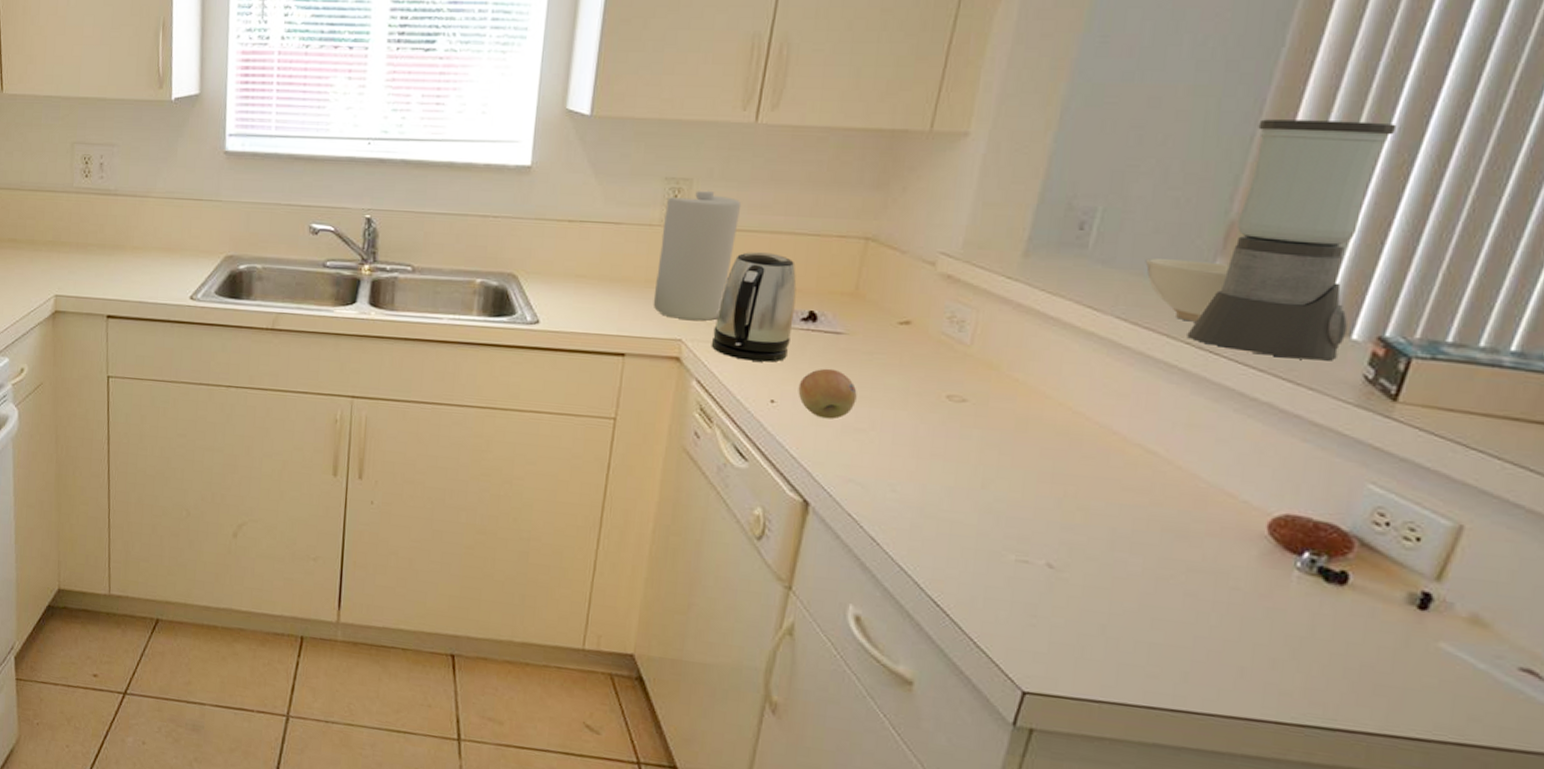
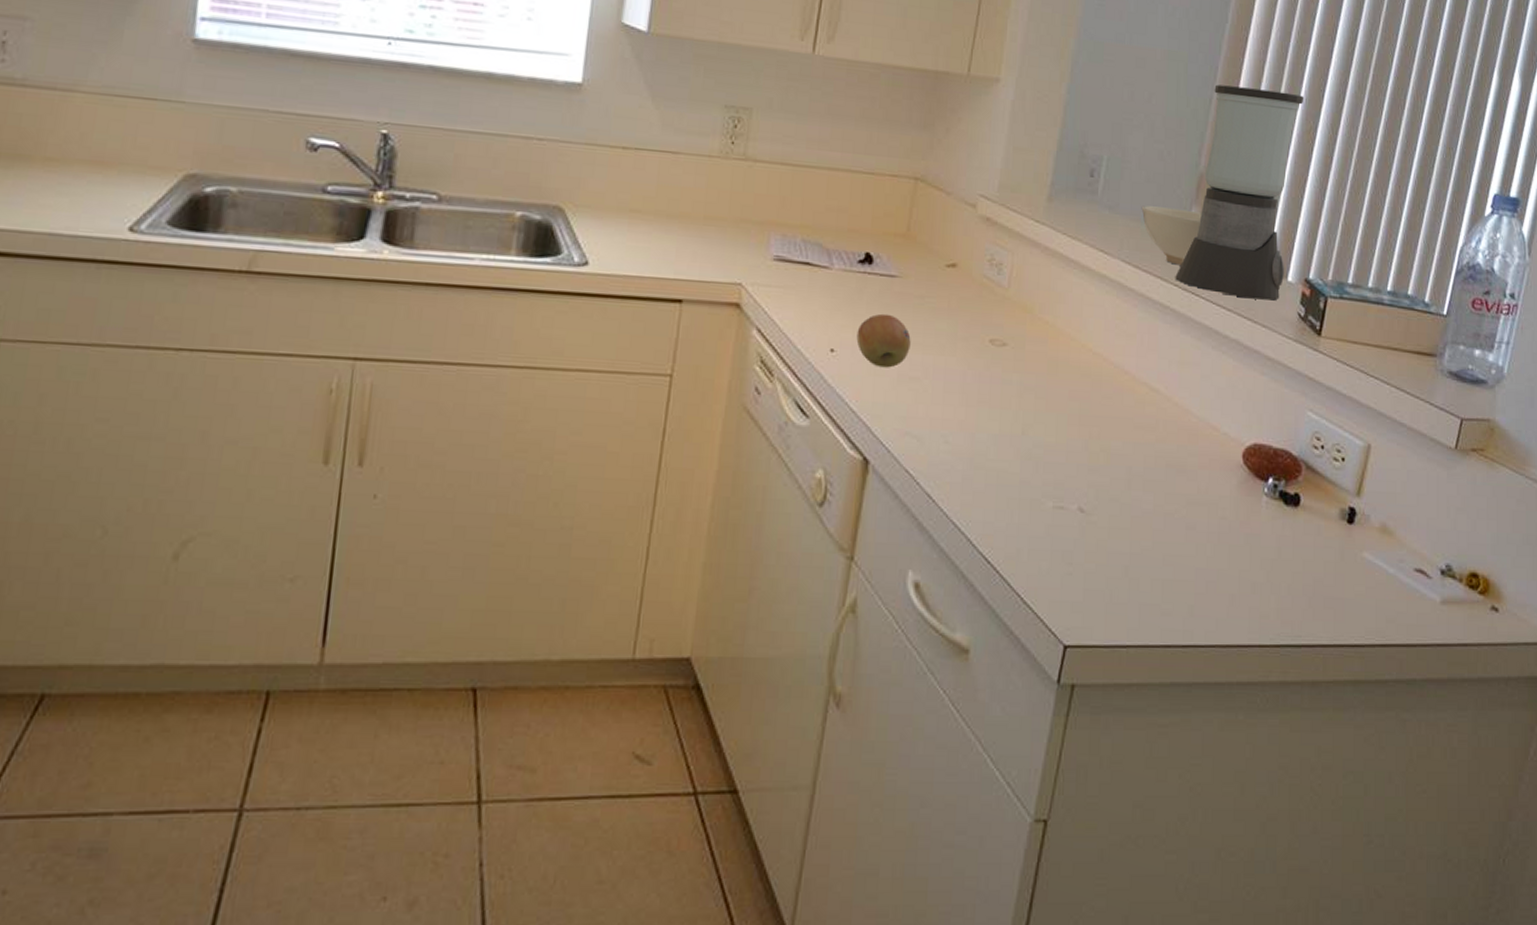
paper towel holder: present [653,190,742,321] -> none [712,121,800,263]
kettle: present [711,251,797,363] -> none [771,188,854,308]

